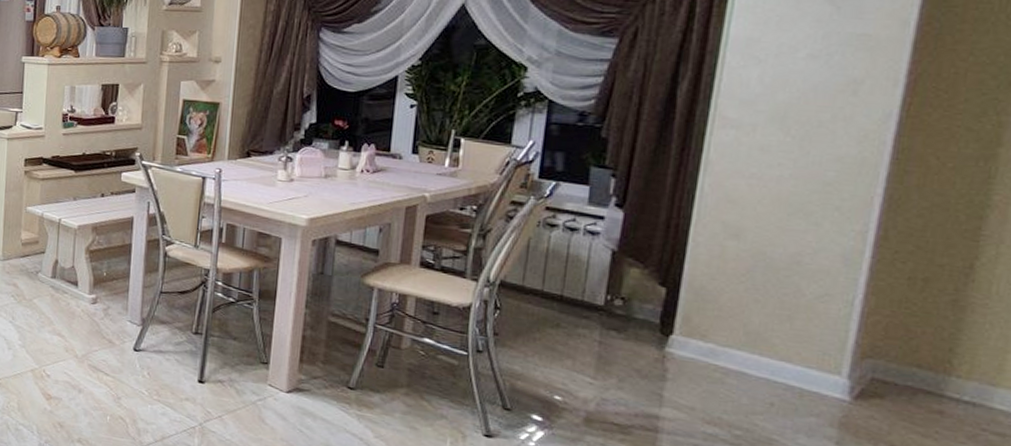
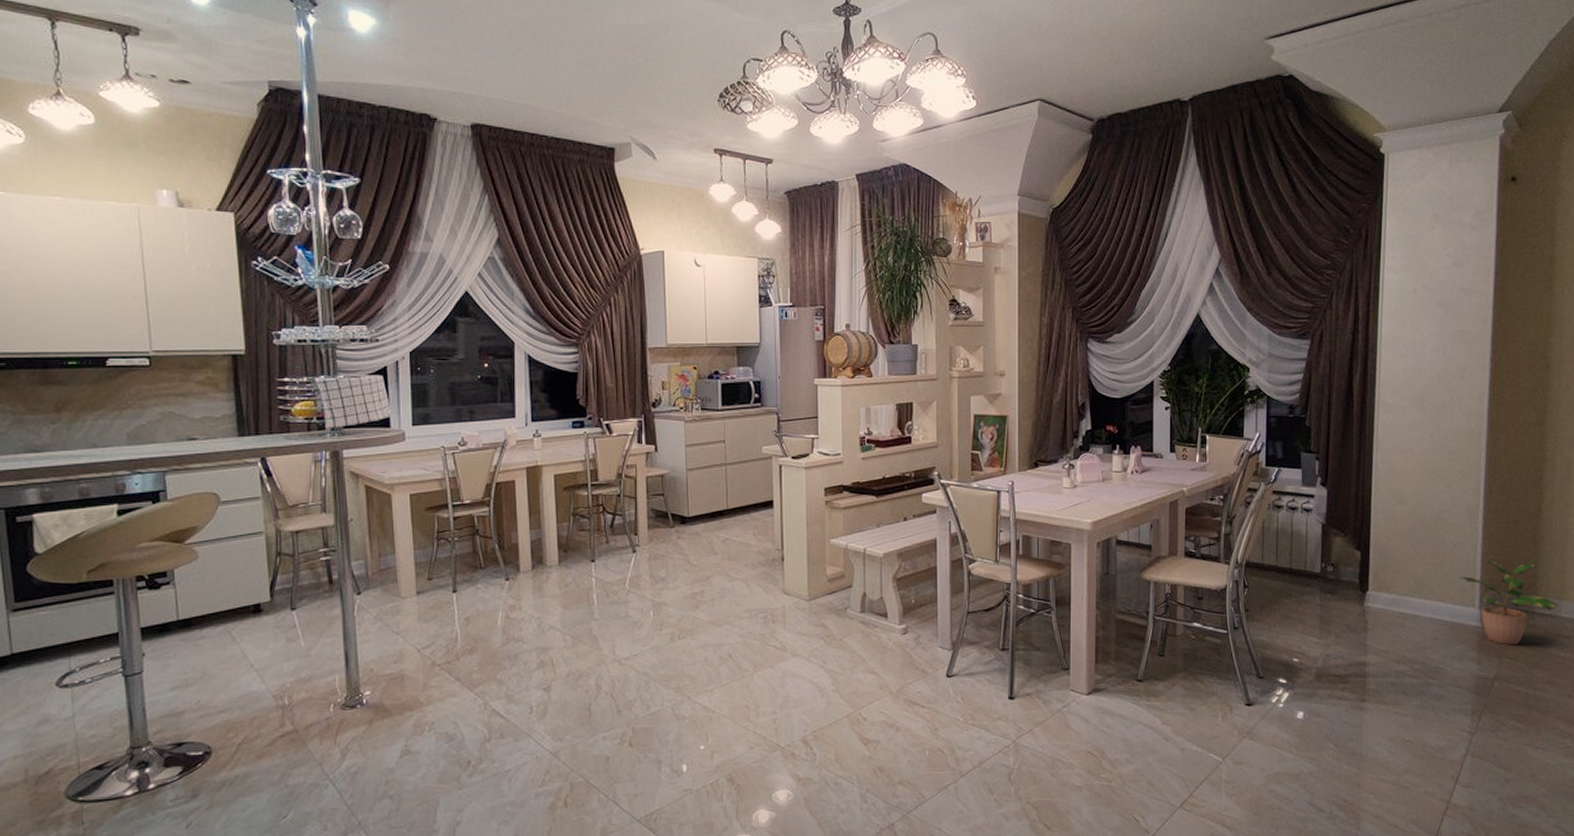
potted plant: none [821,319,988,431] -> present [1461,560,1558,645]

